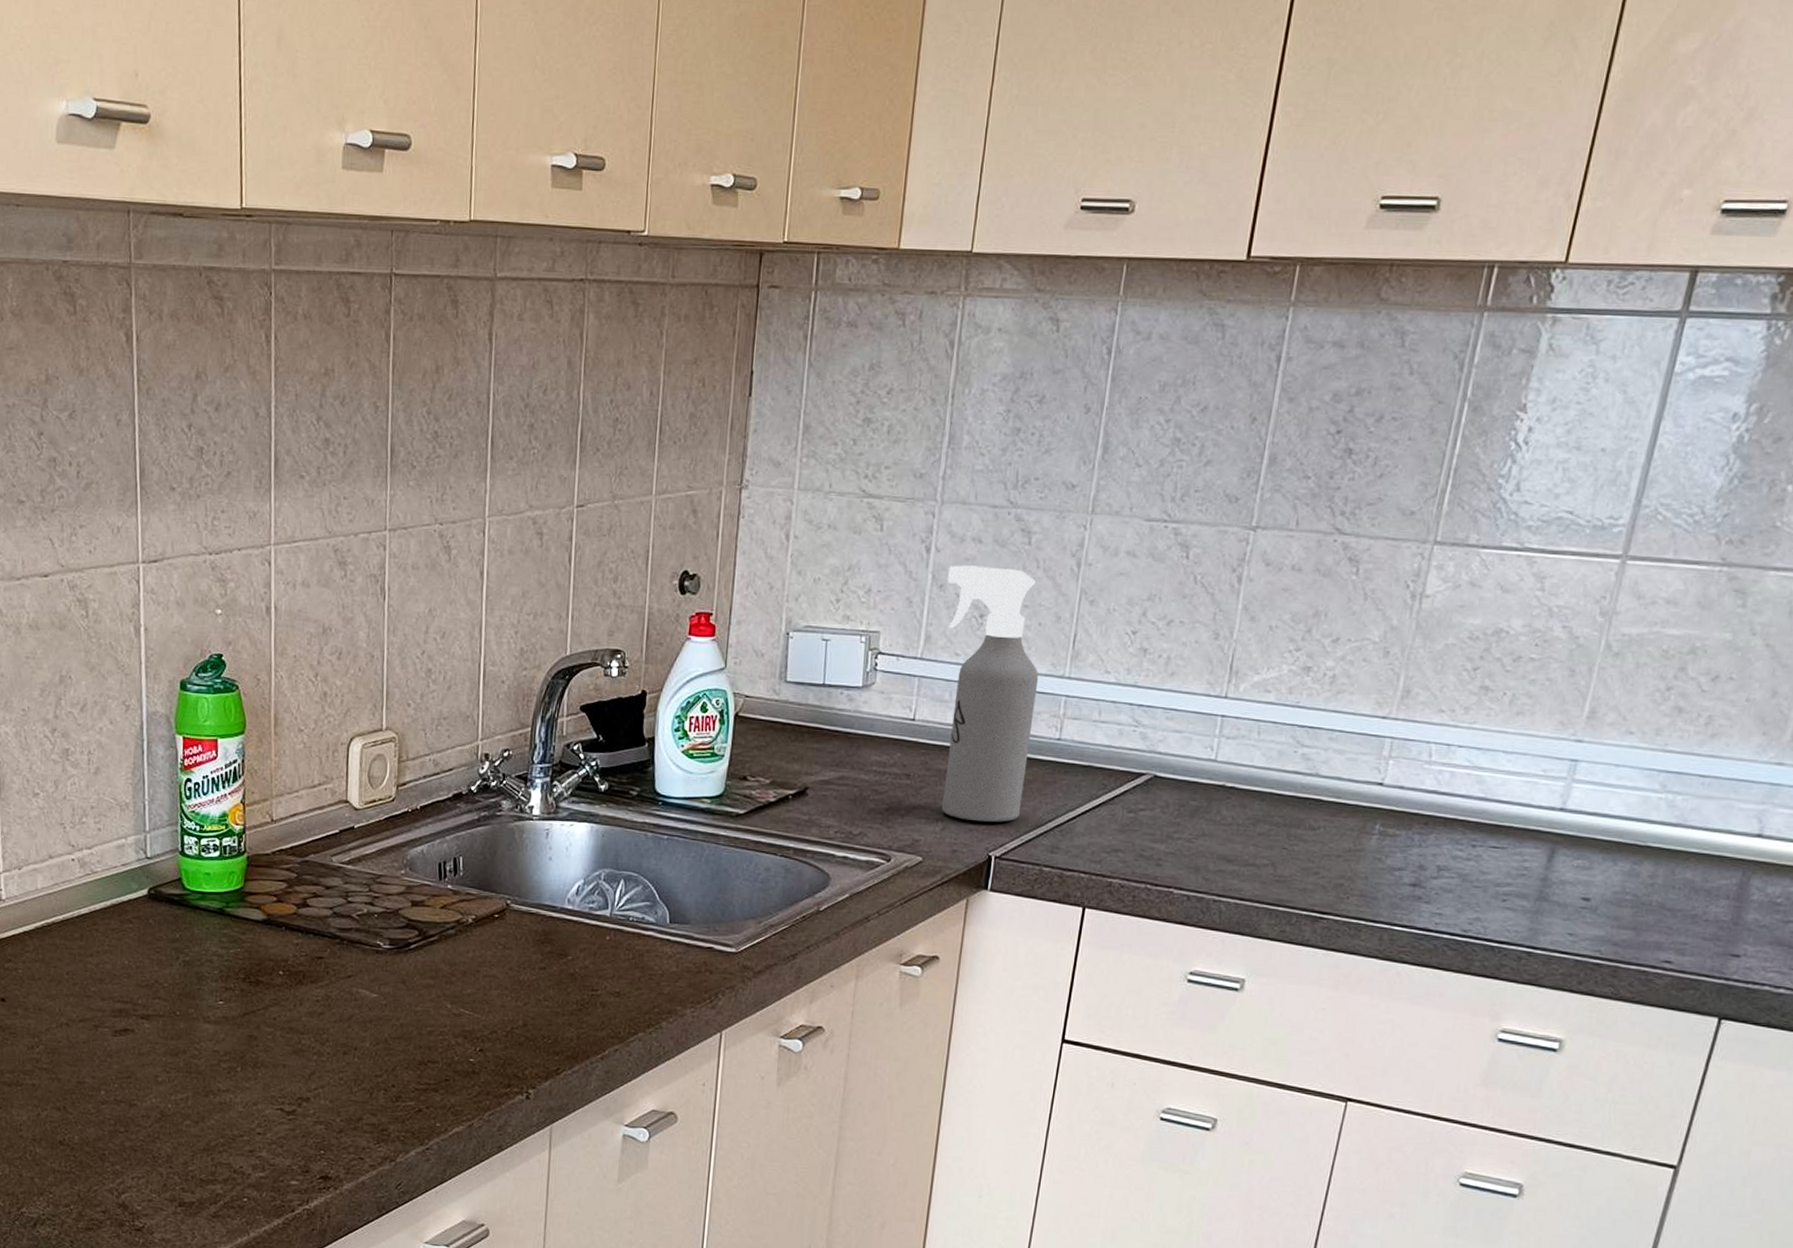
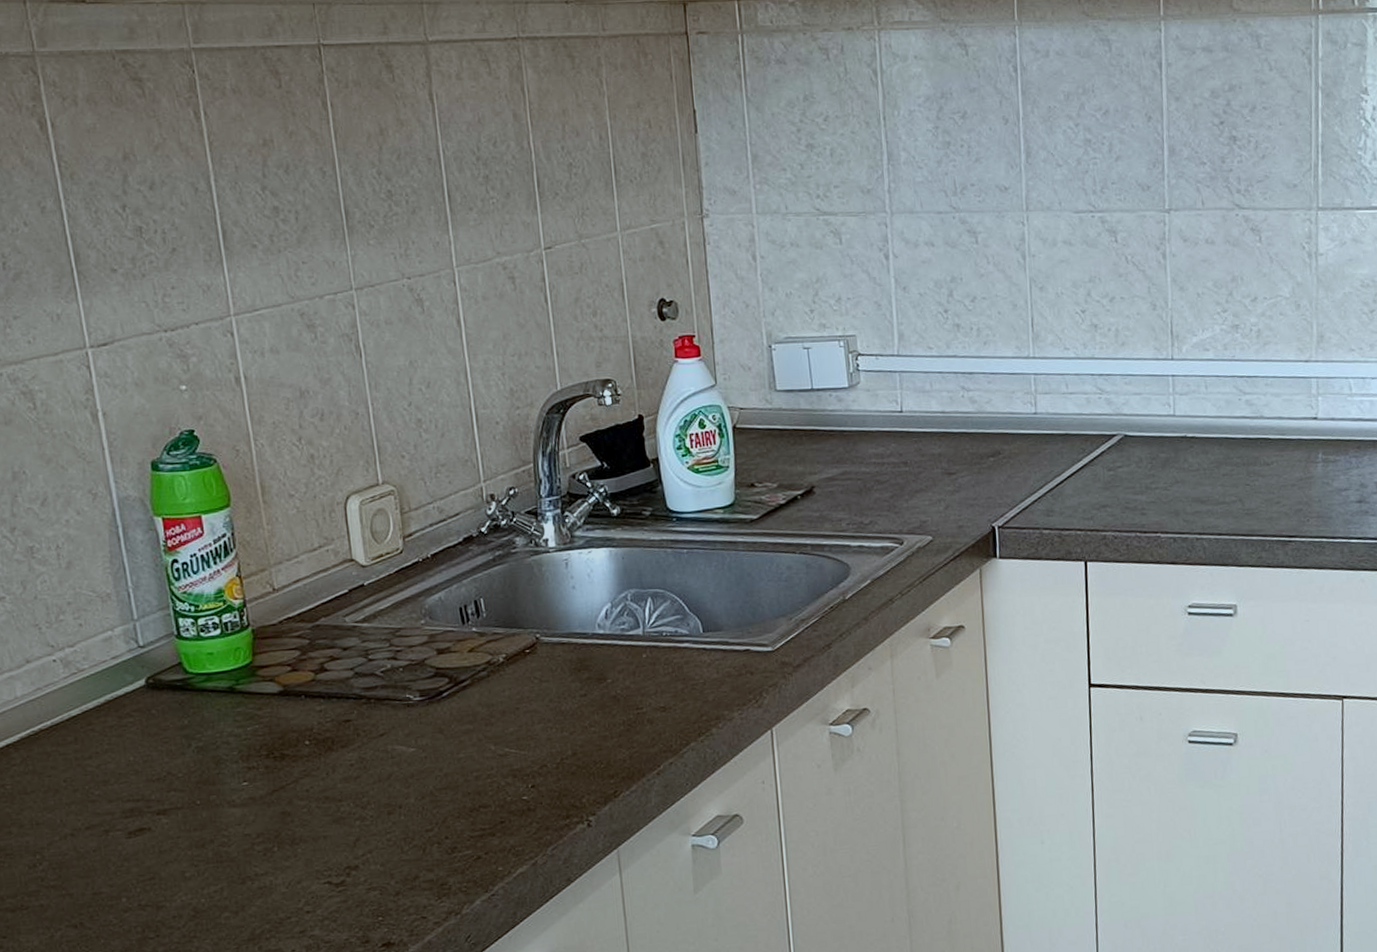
spray bottle: present [941,565,1039,822] -> none [908,266,1013,497]

